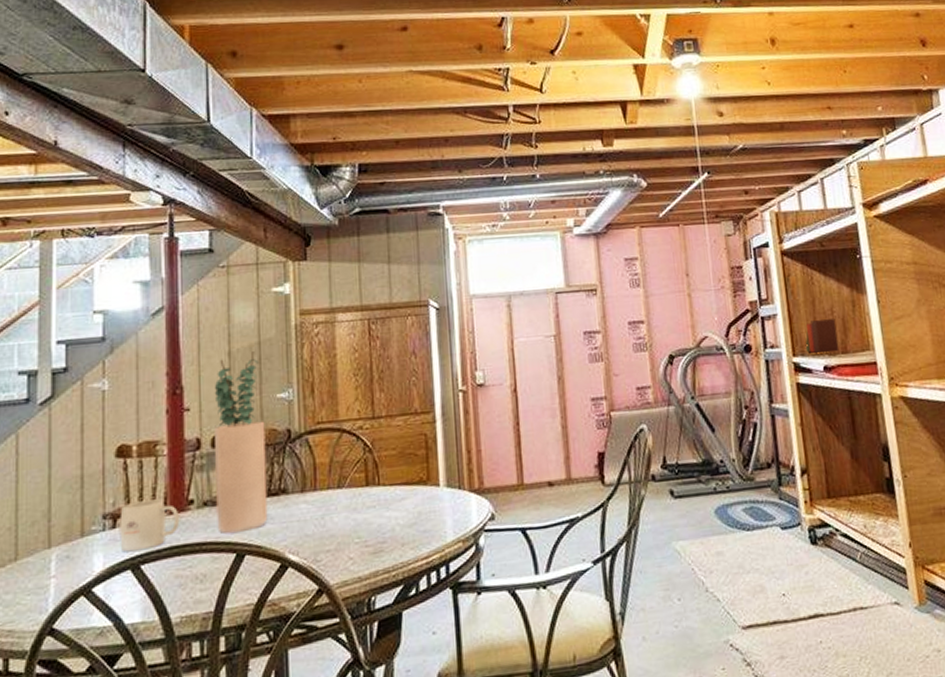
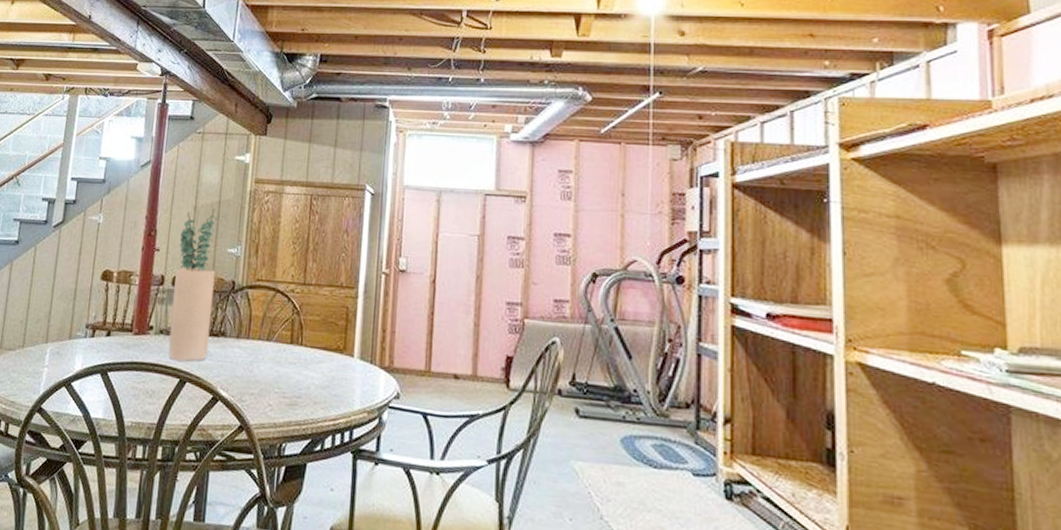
mug: present [120,499,180,553] -> none [95,319,142,361]
books: present [805,319,839,354] -> none [747,262,788,301]

